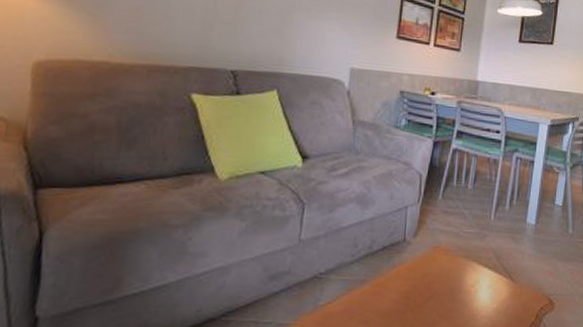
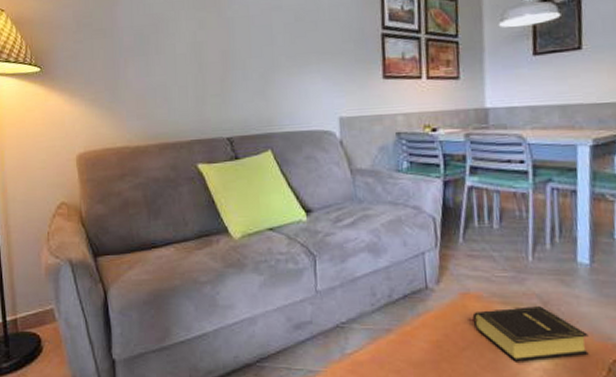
book: none [435,260,526,311] -> present [468,306,589,362]

